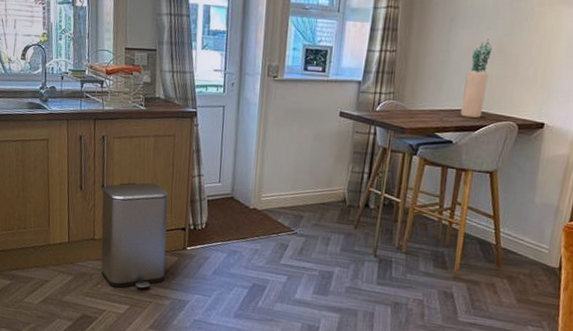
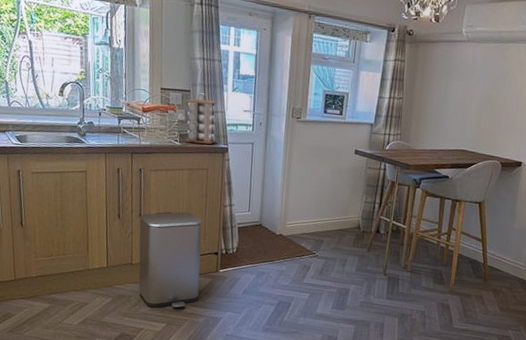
spice rack: none [150,52,186,109] -> present [185,93,218,145]
vase: present [460,39,492,119] -> none [455,90,481,158]

